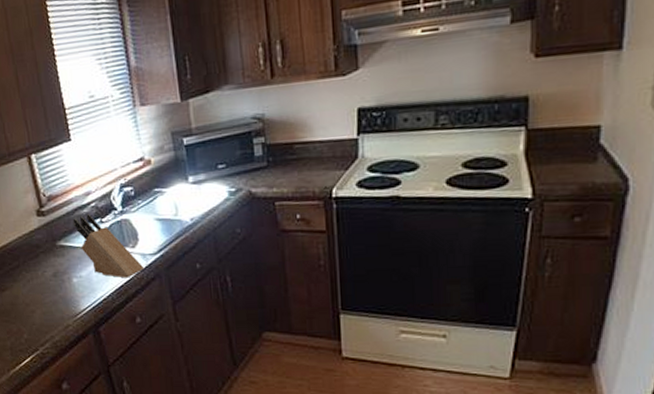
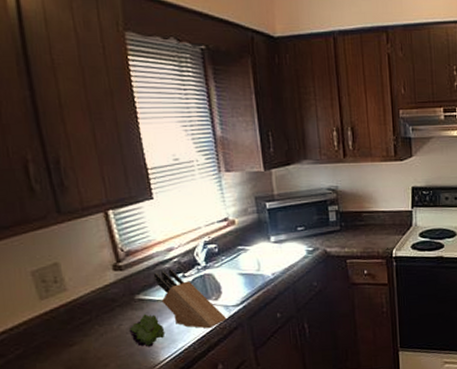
fruit: none [52,261,85,296] -> present [129,314,165,347]

